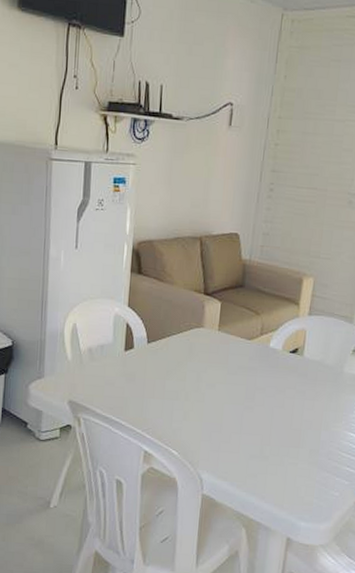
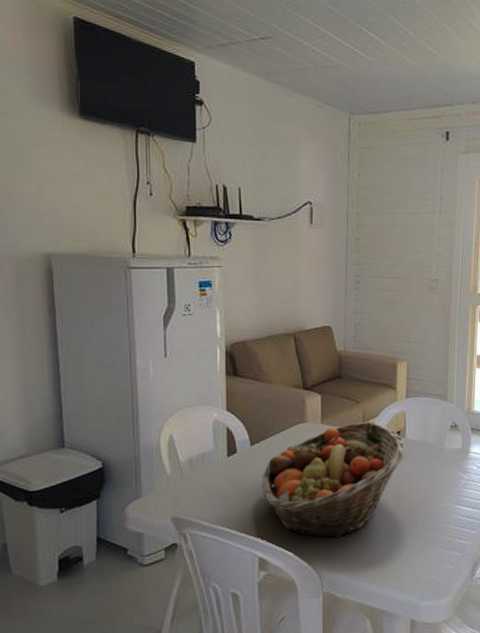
fruit basket: none [154,334,303,445] -> present [262,422,406,538]

